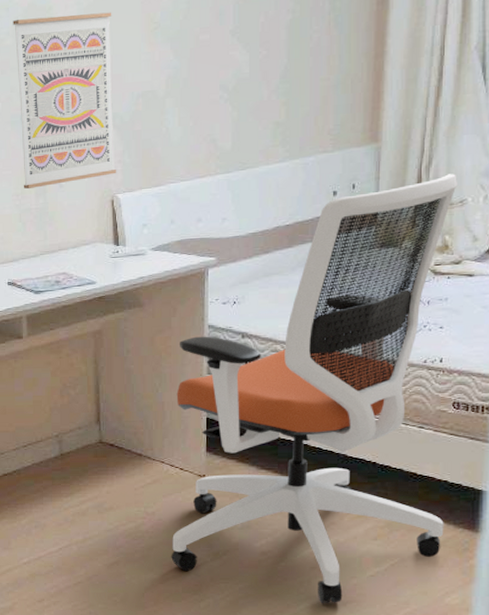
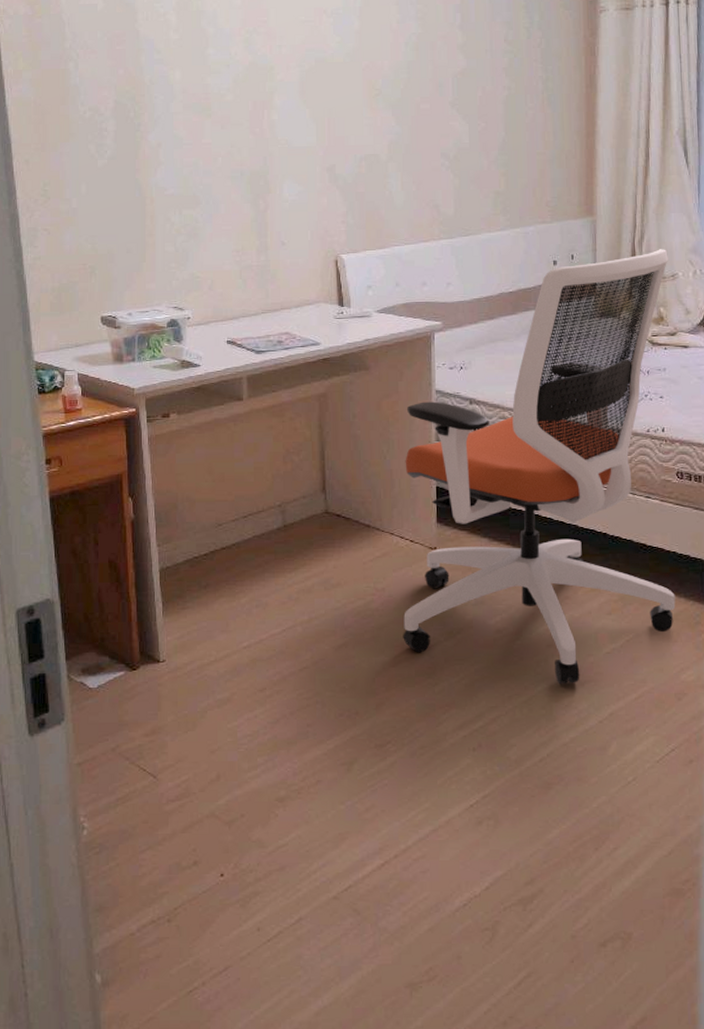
wall art: present [13,12,117,189] -> none [233,76,341,245]

